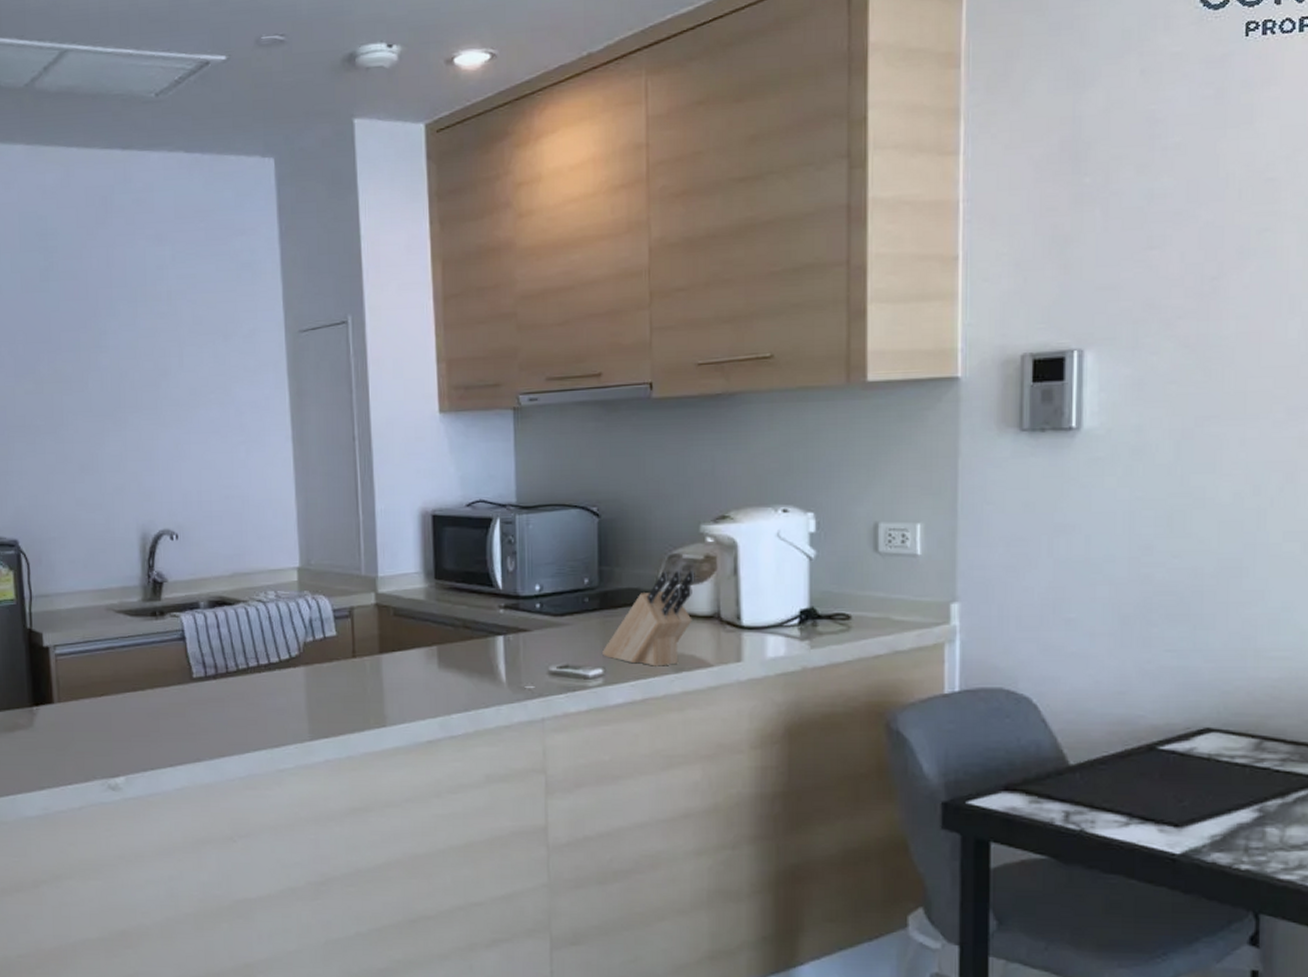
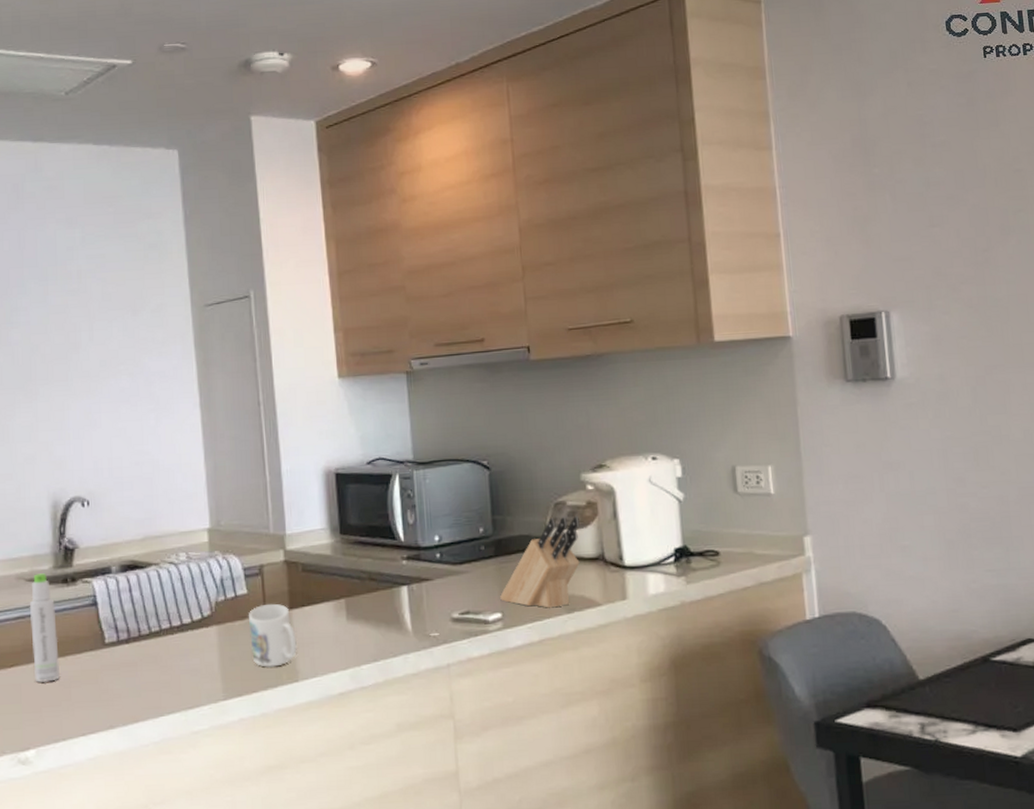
bottle: none [118,605,148,713] -> present [29,573,60,682]
mug: none [336,647,387,711] -> present [248,603,298,667]

